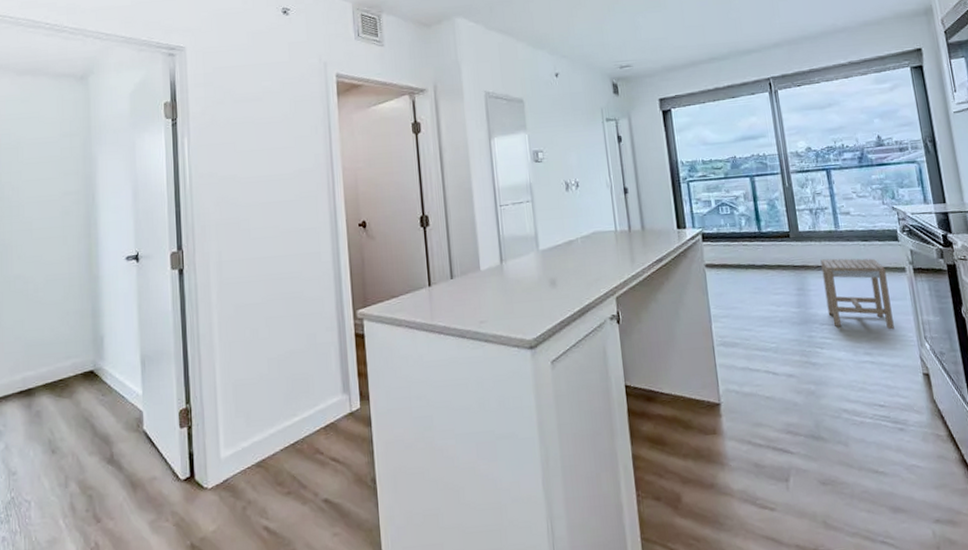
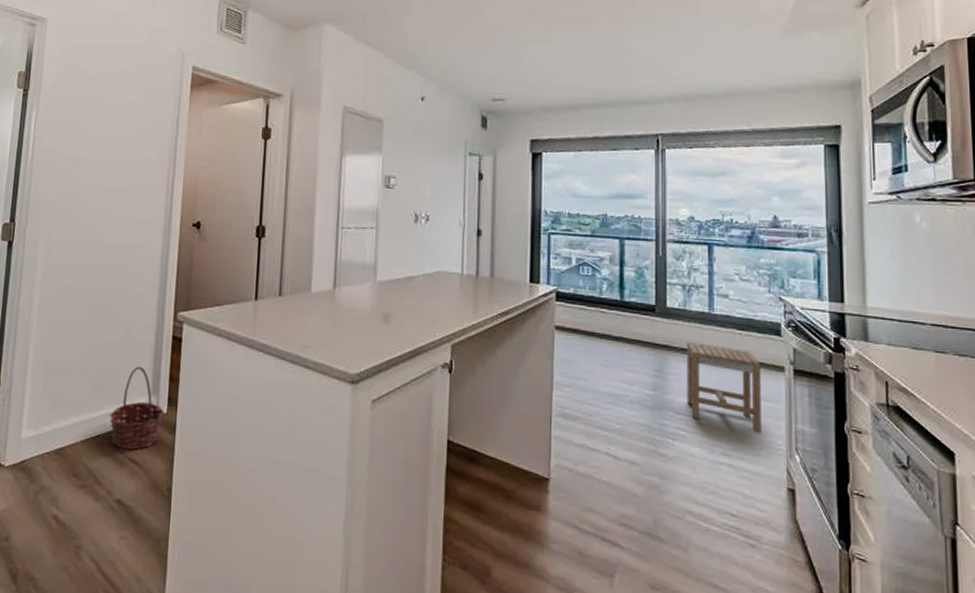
basket: none [305,368,359,450] -> present [109,366,165,450]

